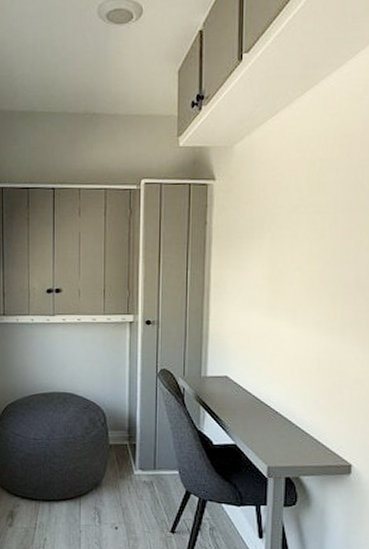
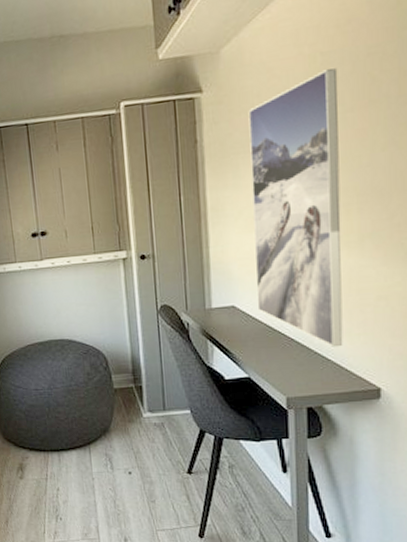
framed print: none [248,174,333,423] -> present [248,68,343,347]

